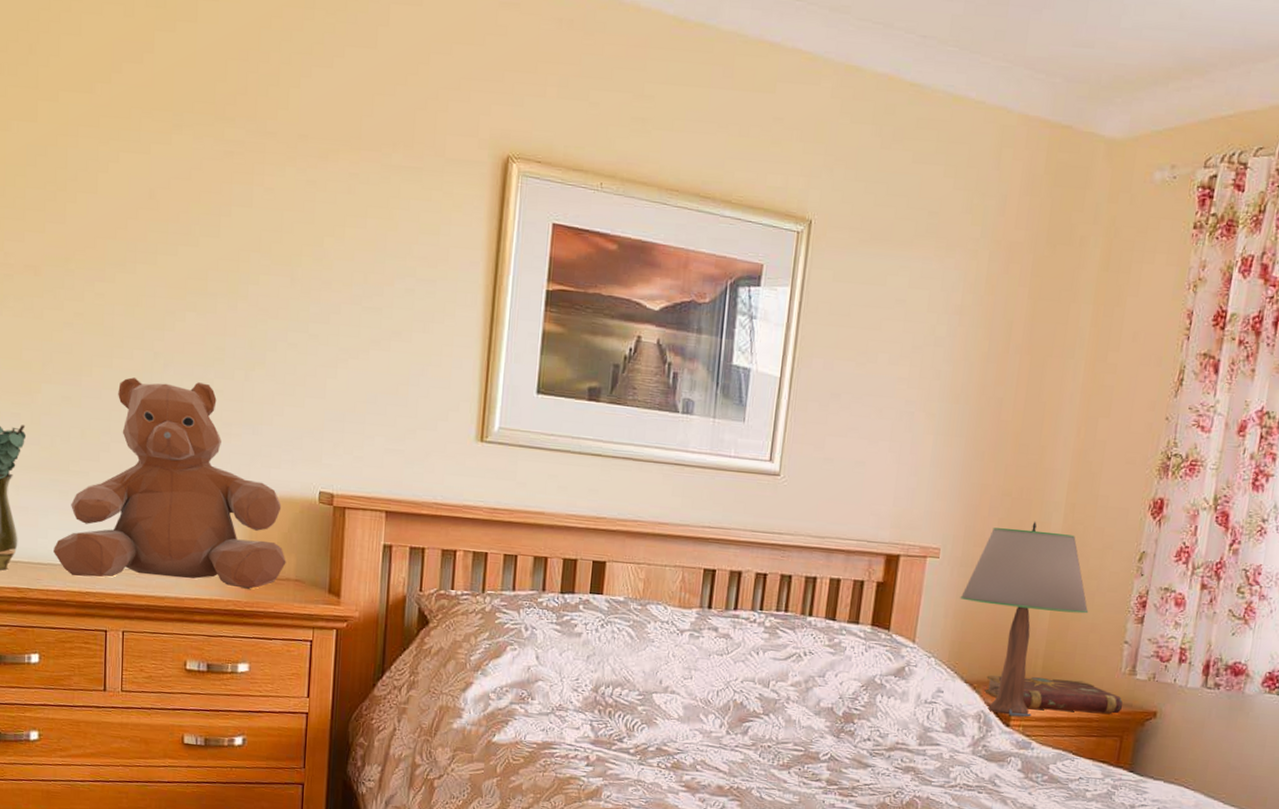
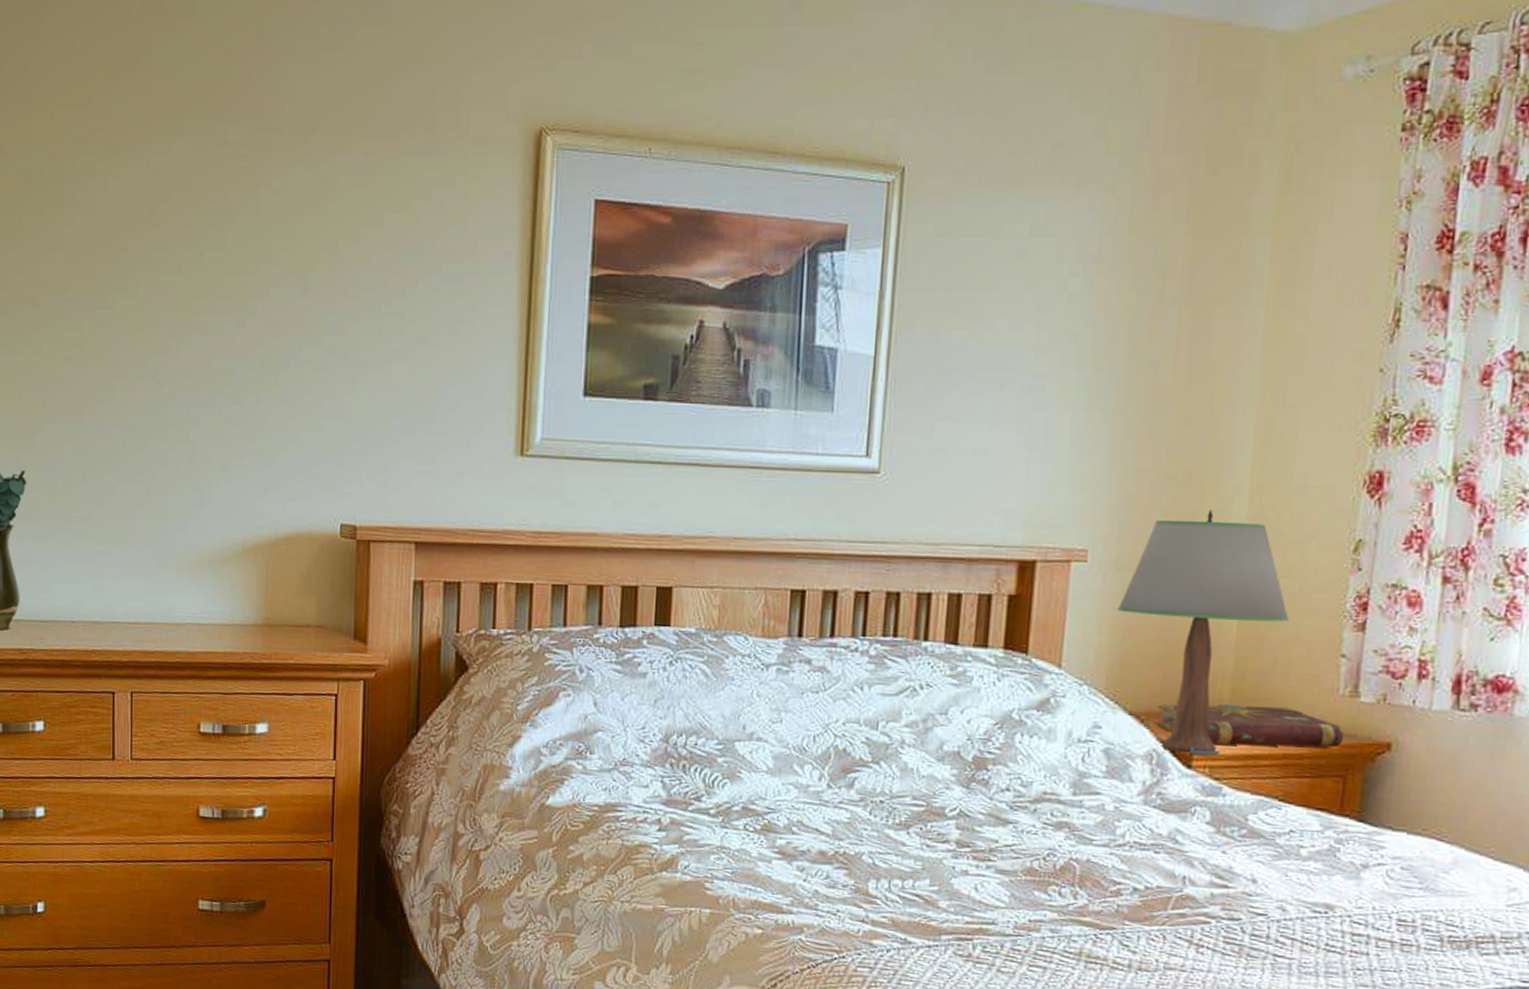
teddy bear: present [54,377,286,589] -> none [57,410,306,639]

